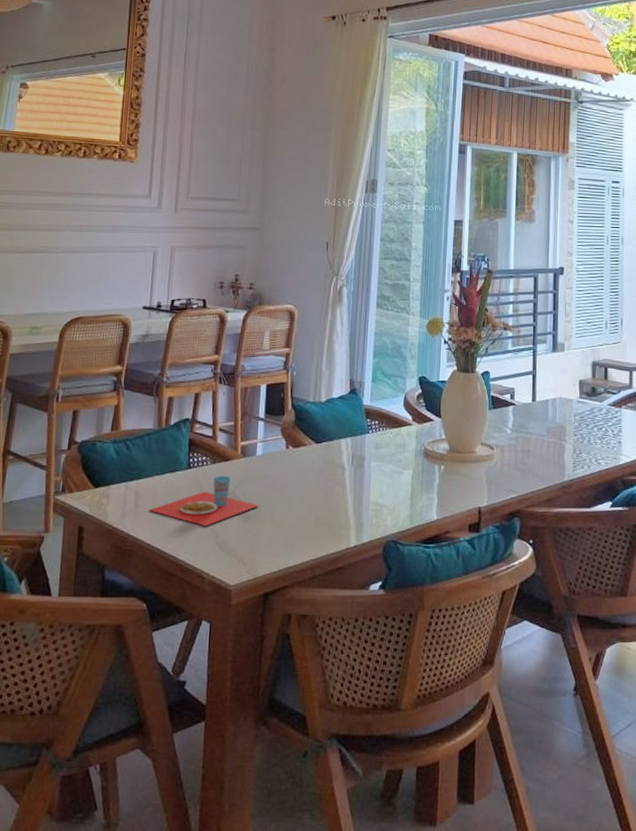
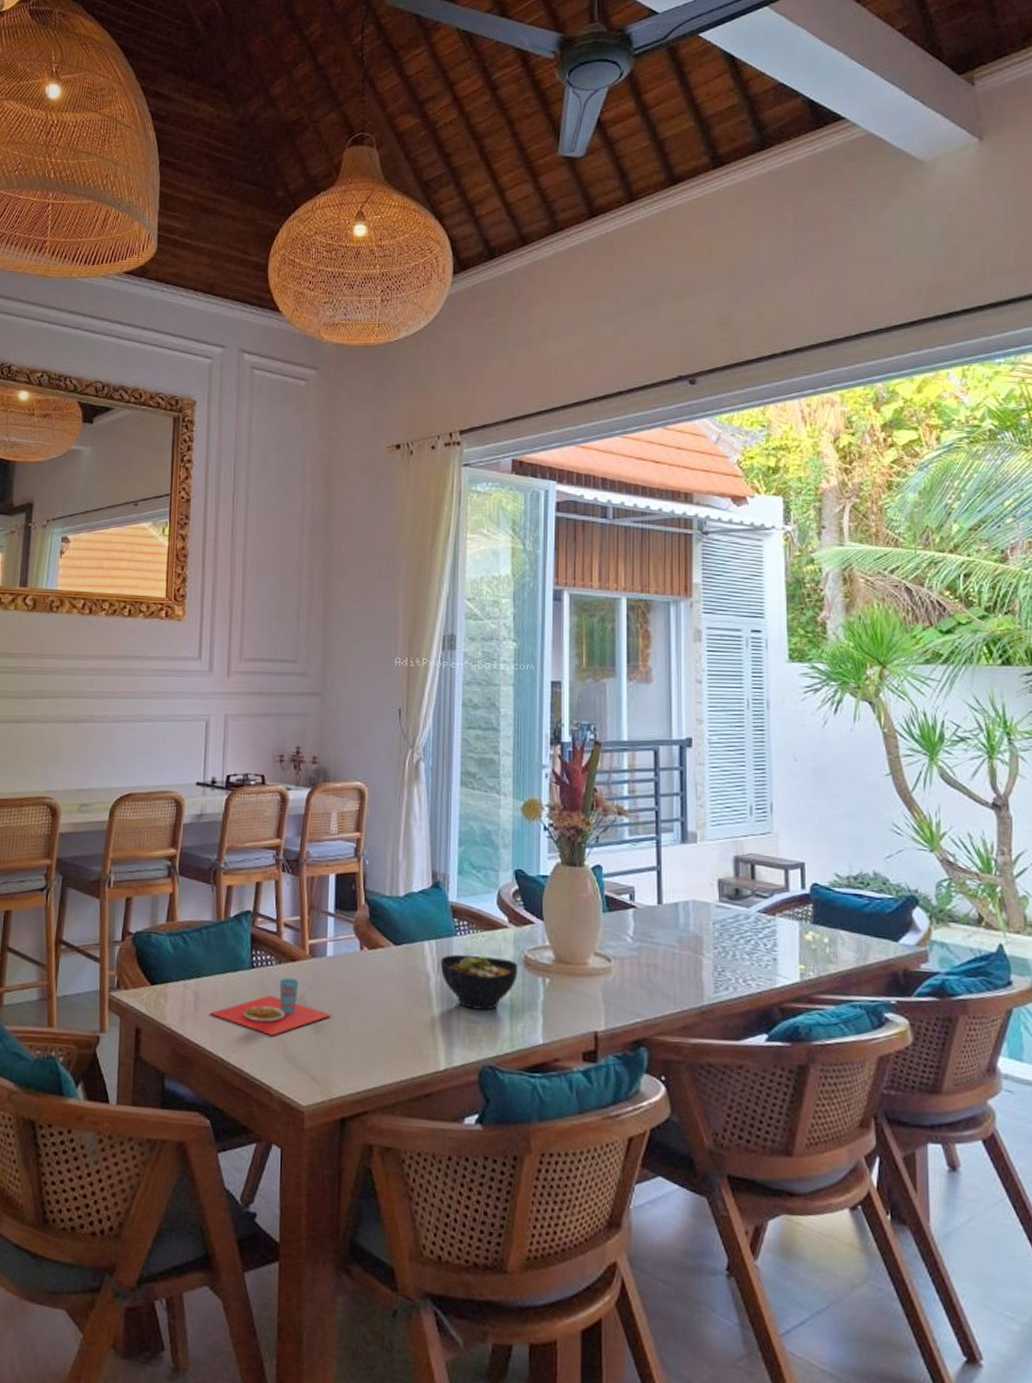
bowl: none [354,448,419,494] -> present [440,954,519,1010]

